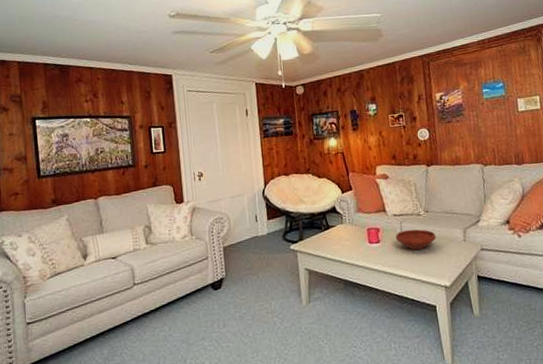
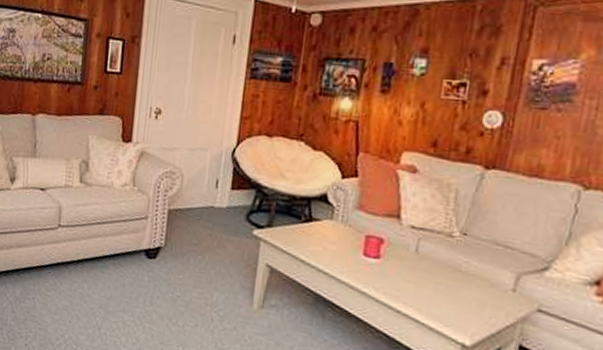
bowl: present [395,229,436,250] -> none [404,251,469,285]

